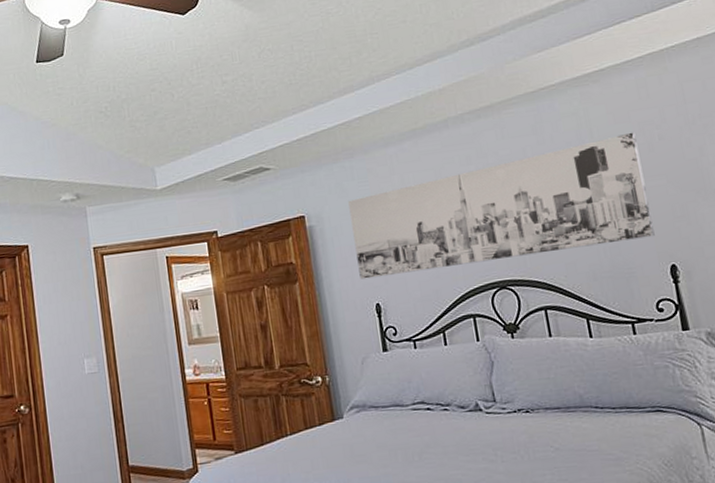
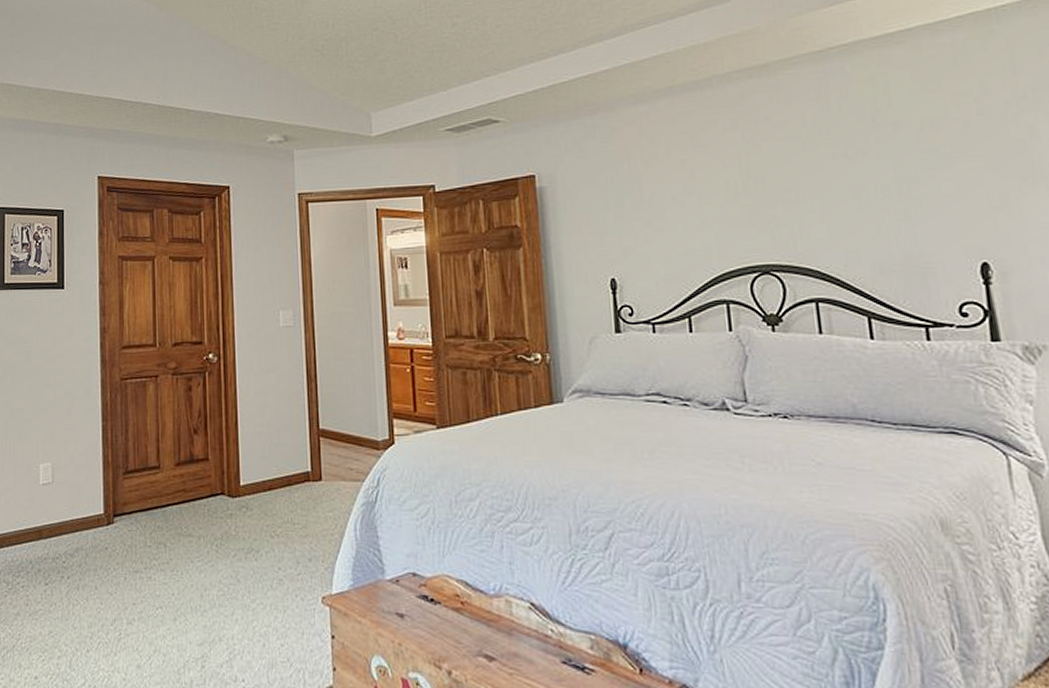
wall art: present [348,132,655,280] -> none [587,103,964,250]

